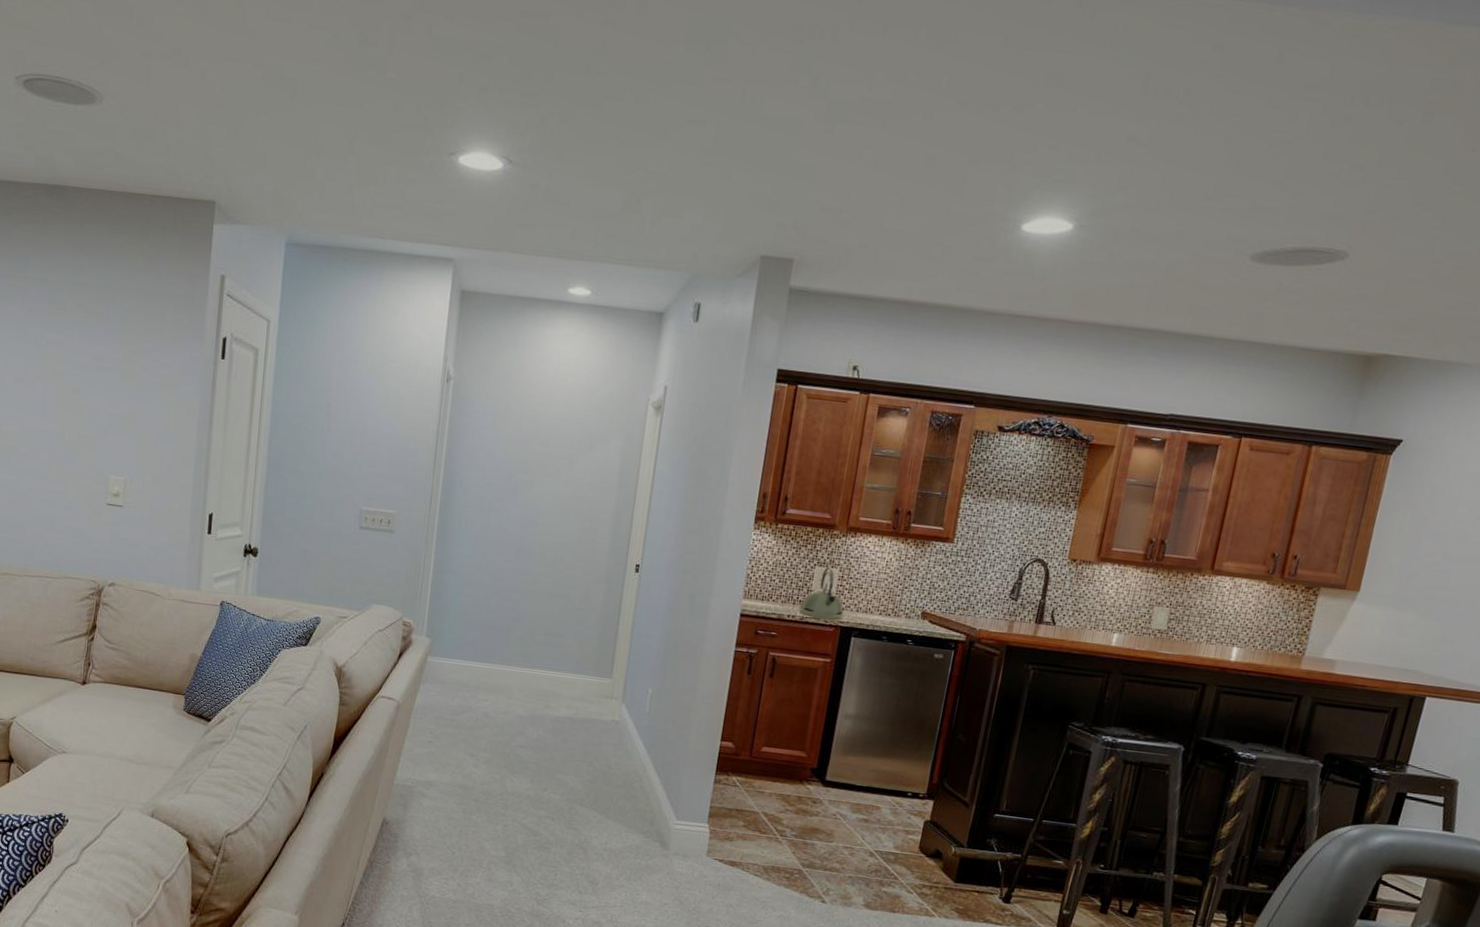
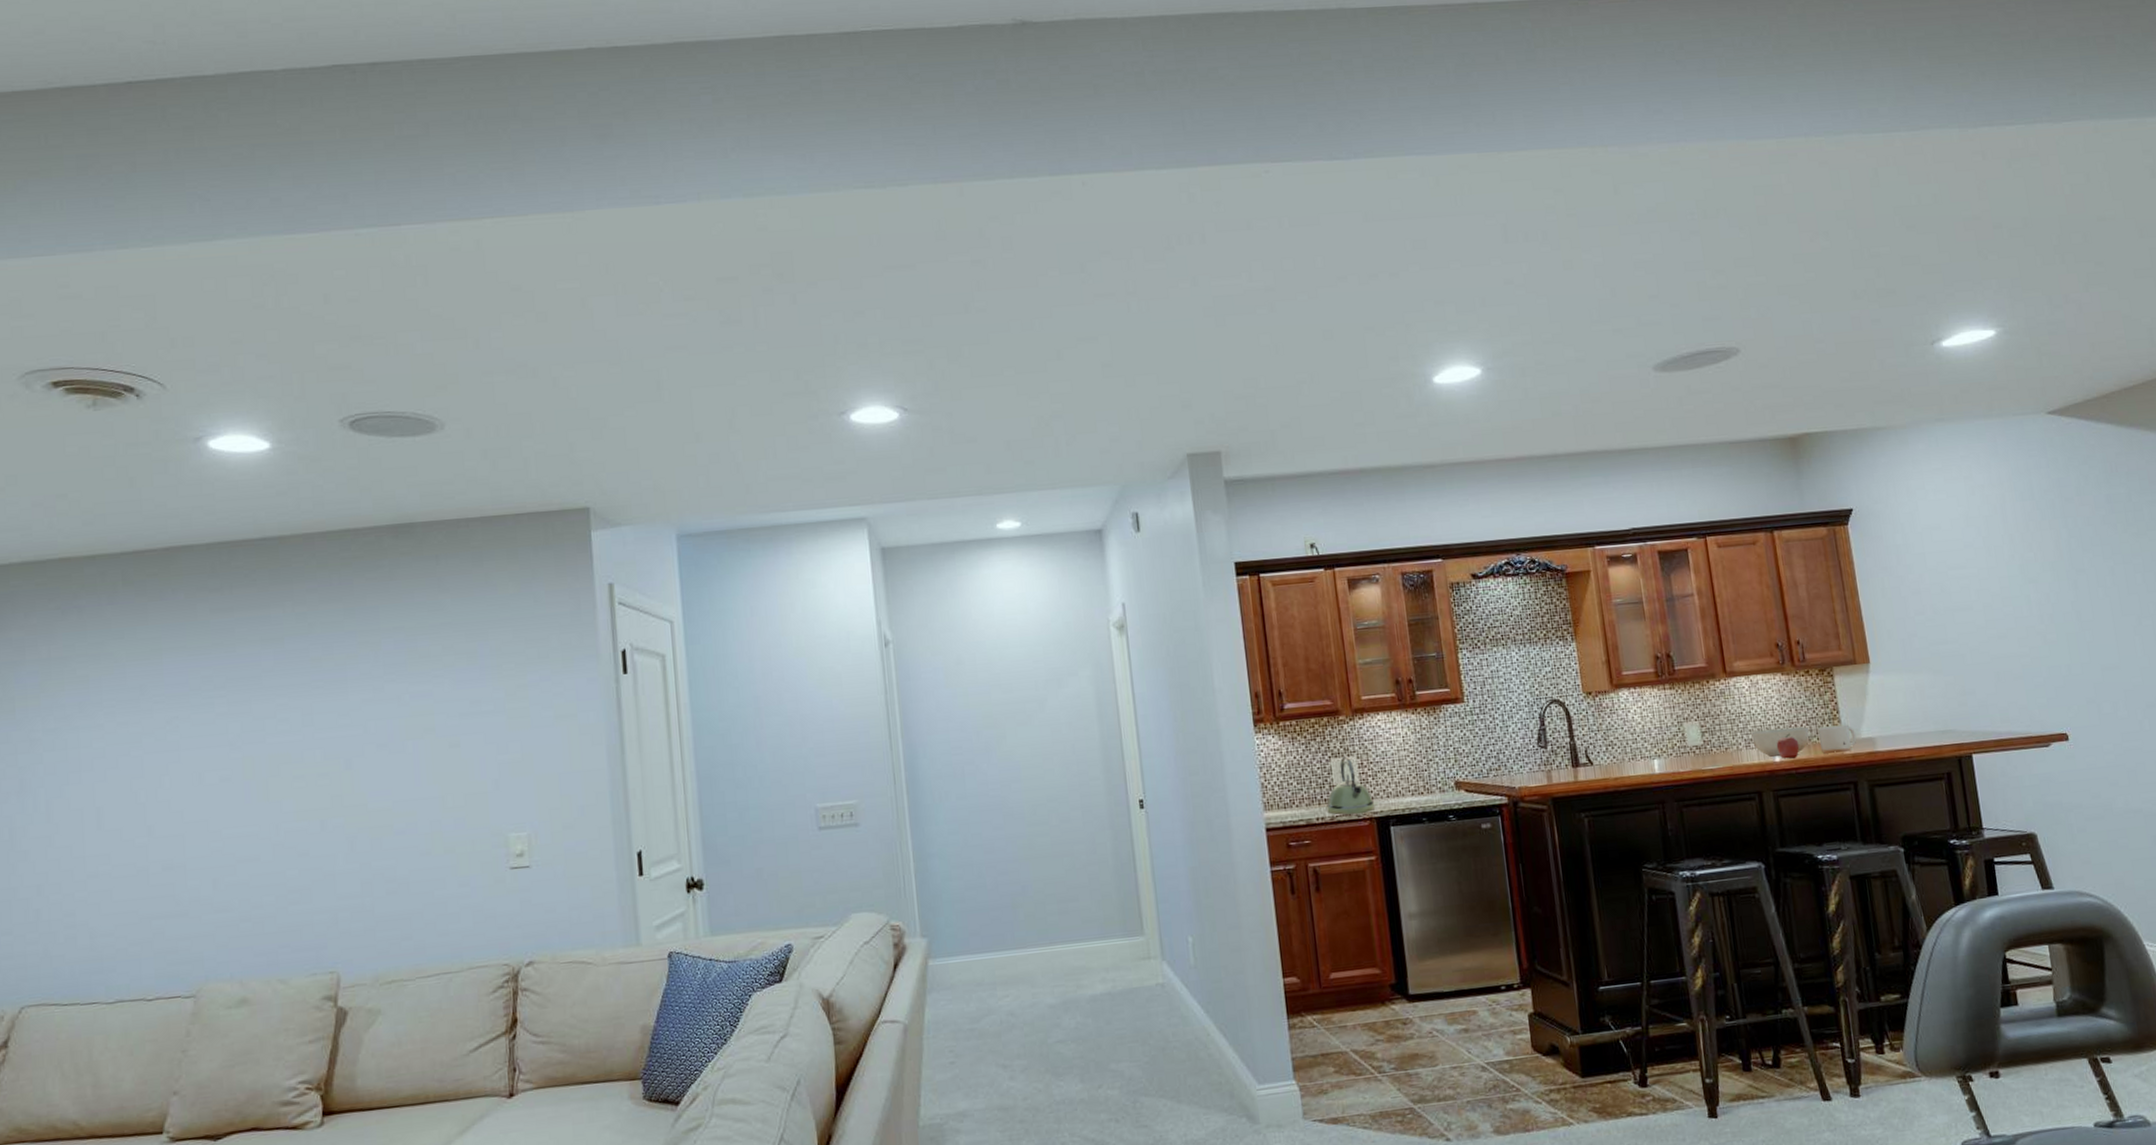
bowl: none [1214,629,1275,658] -> present [1750,726,1810,758]
fruit: none [1235,638,1260,663] -> present [1776,733,1800,760]
mug: none [1278,639,1320,668] -> present [1817,724,1857,755]

